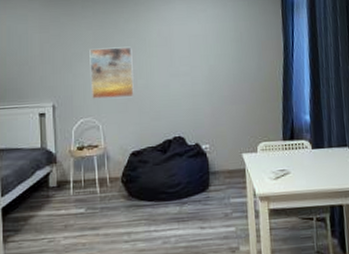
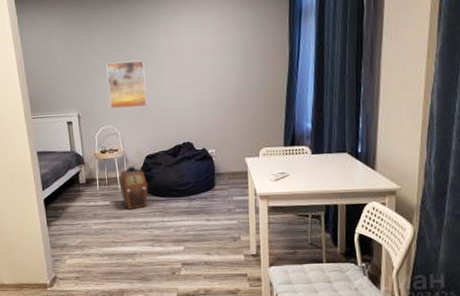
speaker: none [98,163,133,218] -> present [119,165,149,210]

